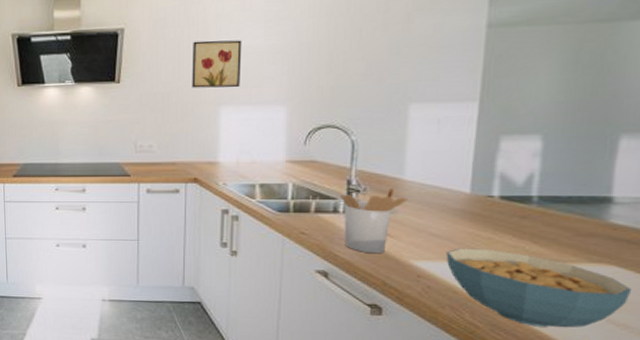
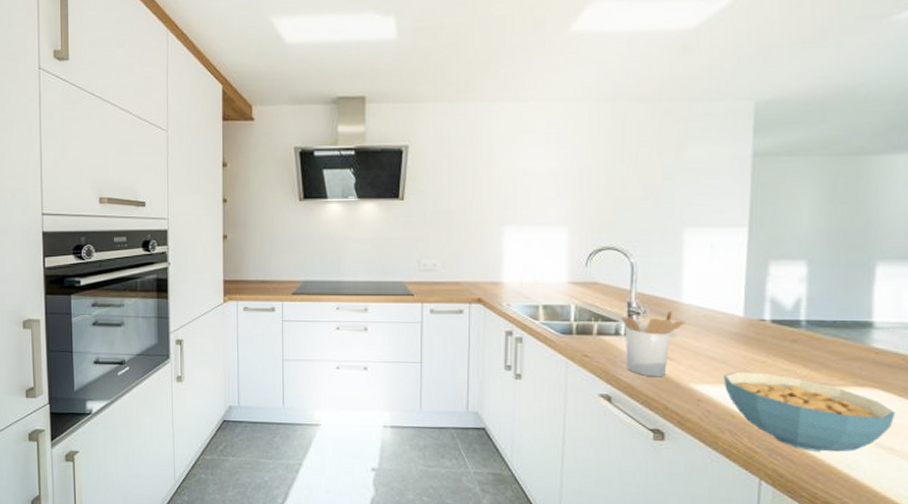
wall art: present [192,40,242,88] -> none [475,160,524,208]

